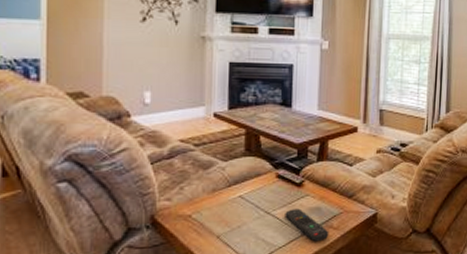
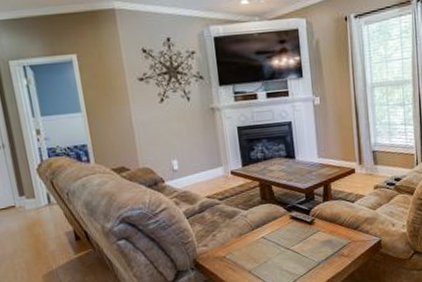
remote control: present [285,208,329,242] -> none [302,242,342,269]

